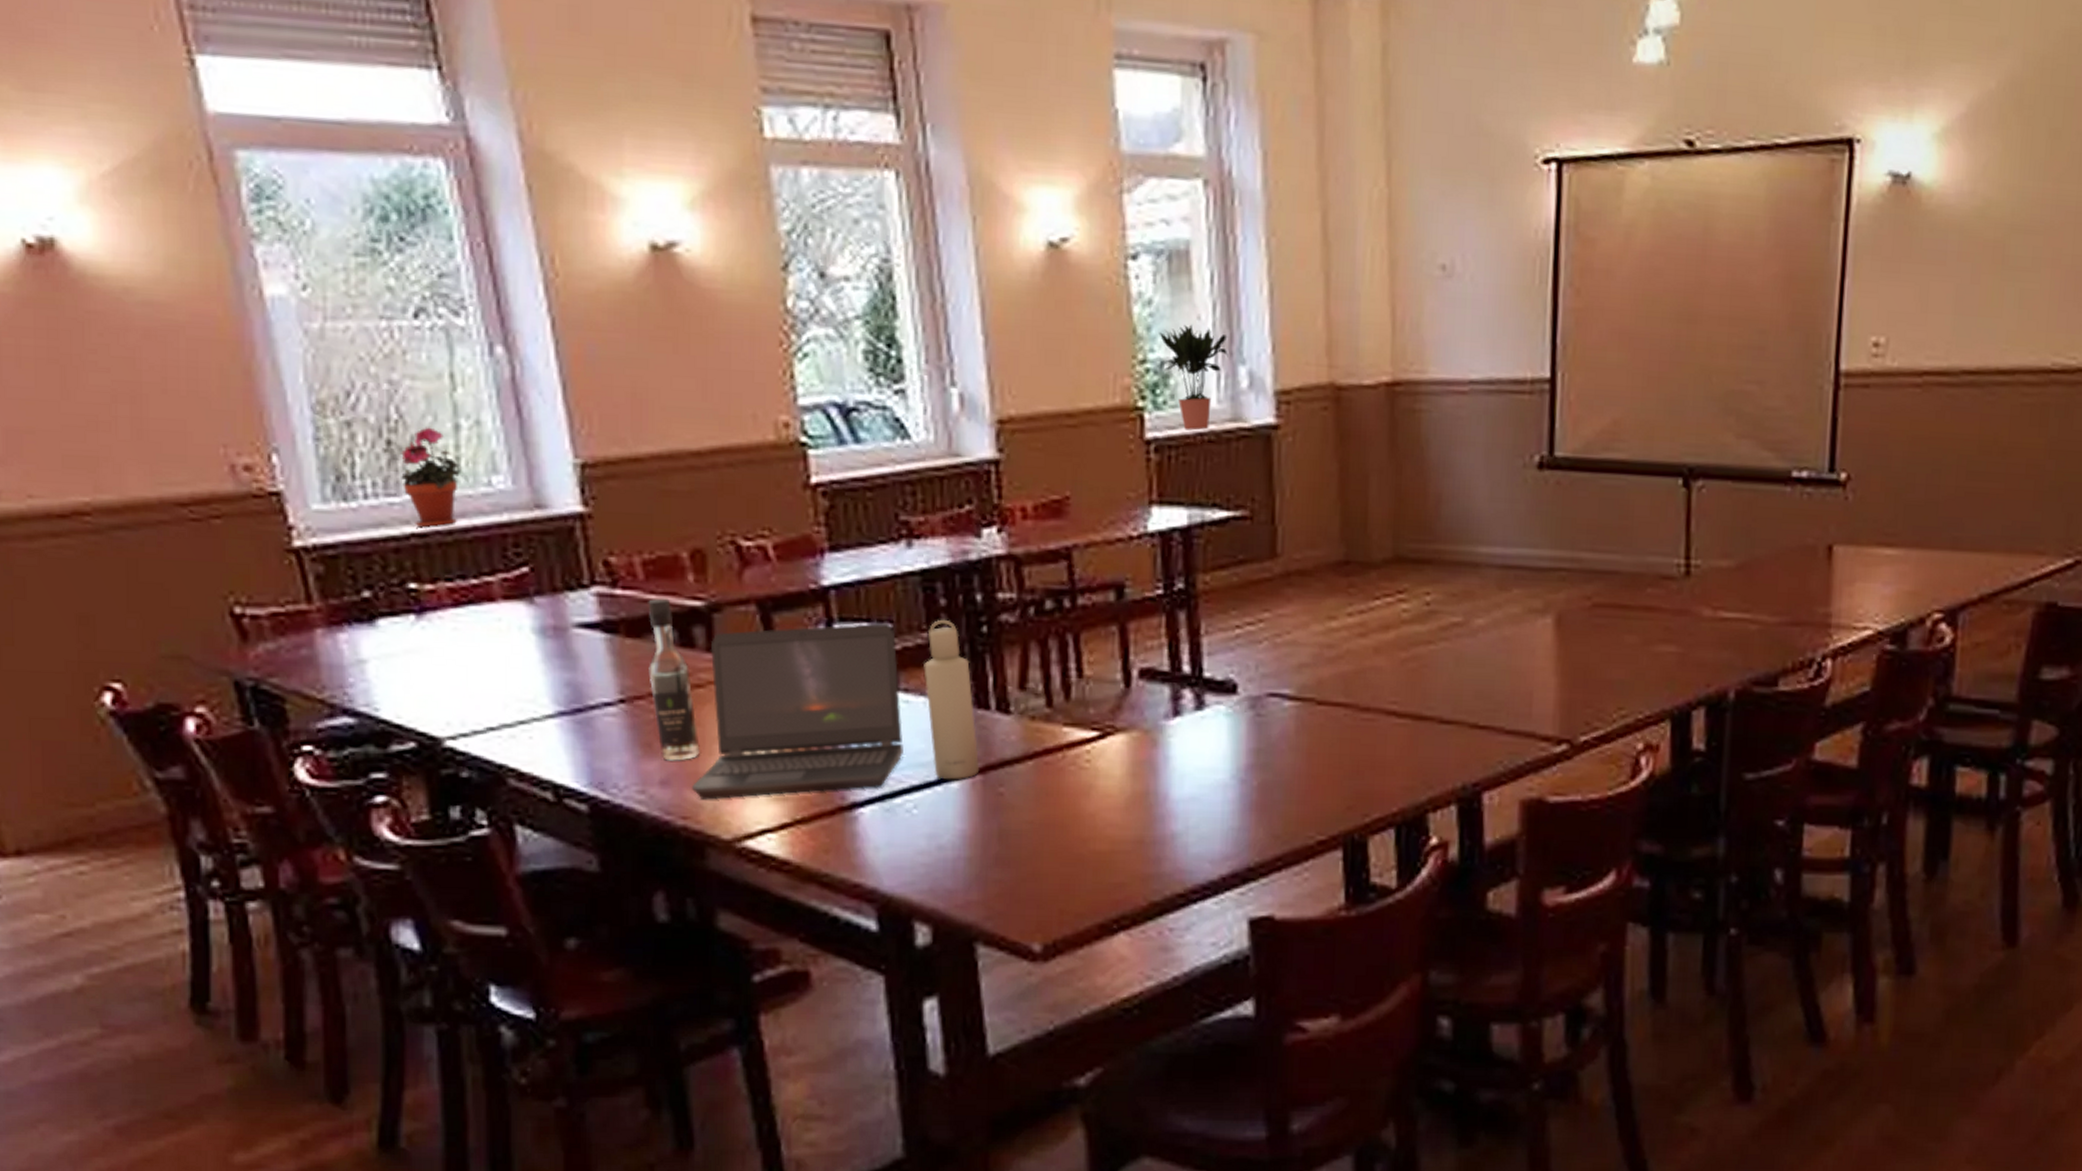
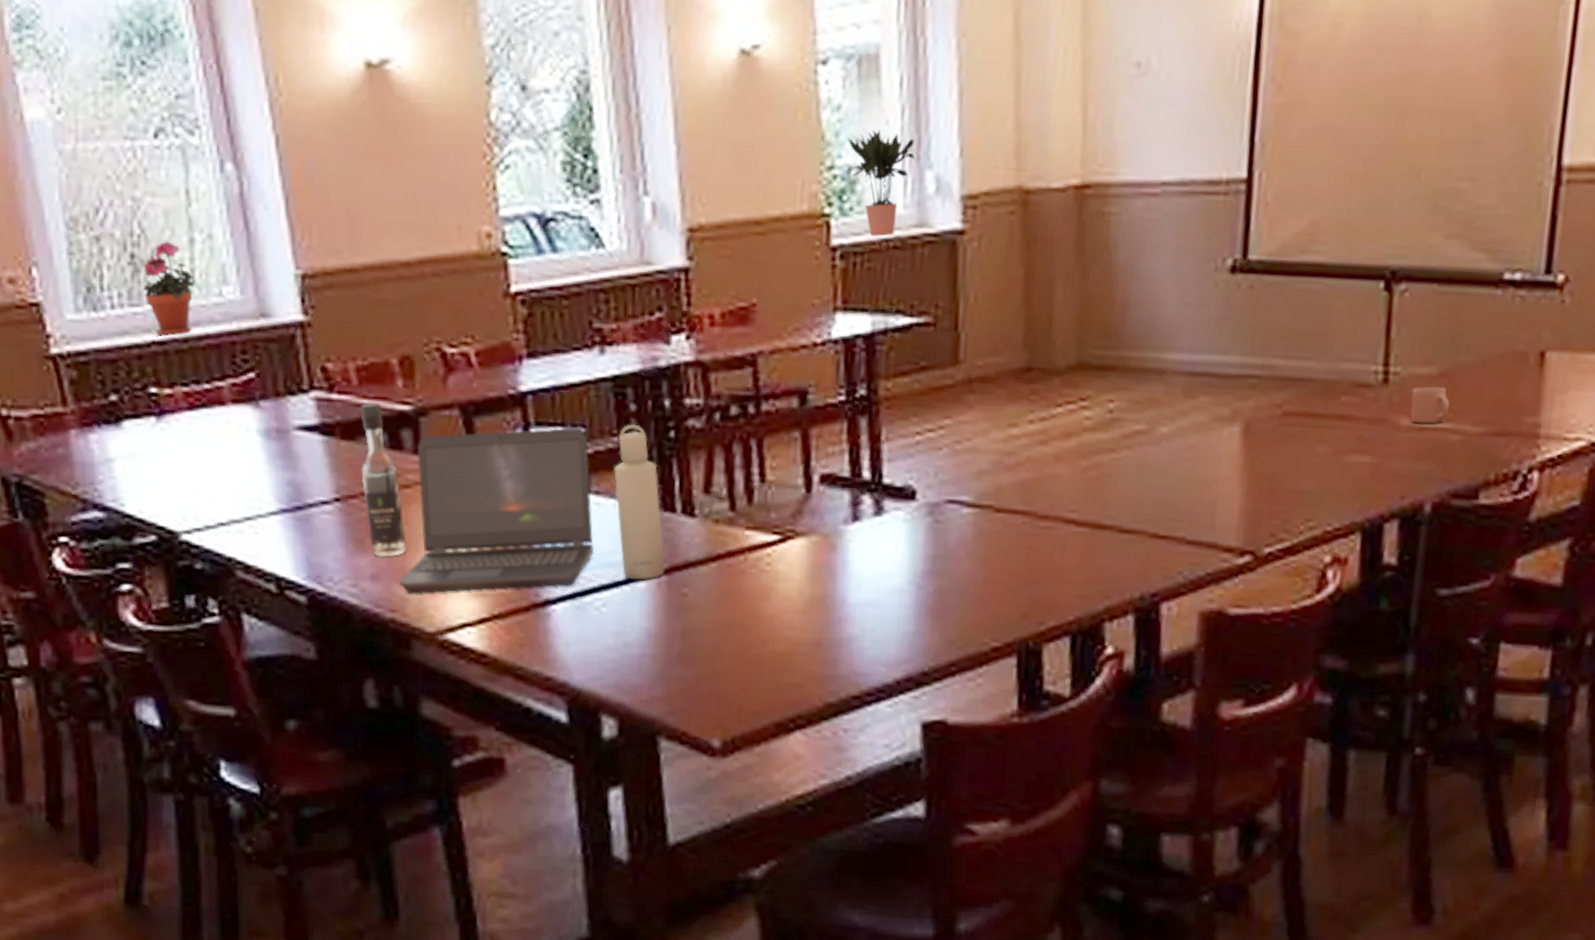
cup: none [1711,579,1748,615] -> present [1409,386,1450,424]

